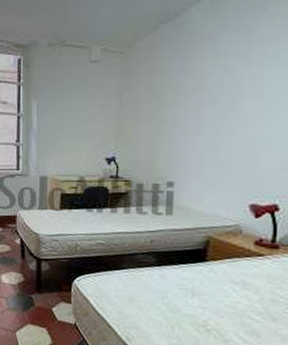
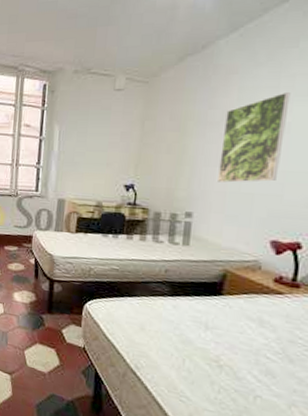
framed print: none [197,56,262,150] -> present [218,91,291,183]

